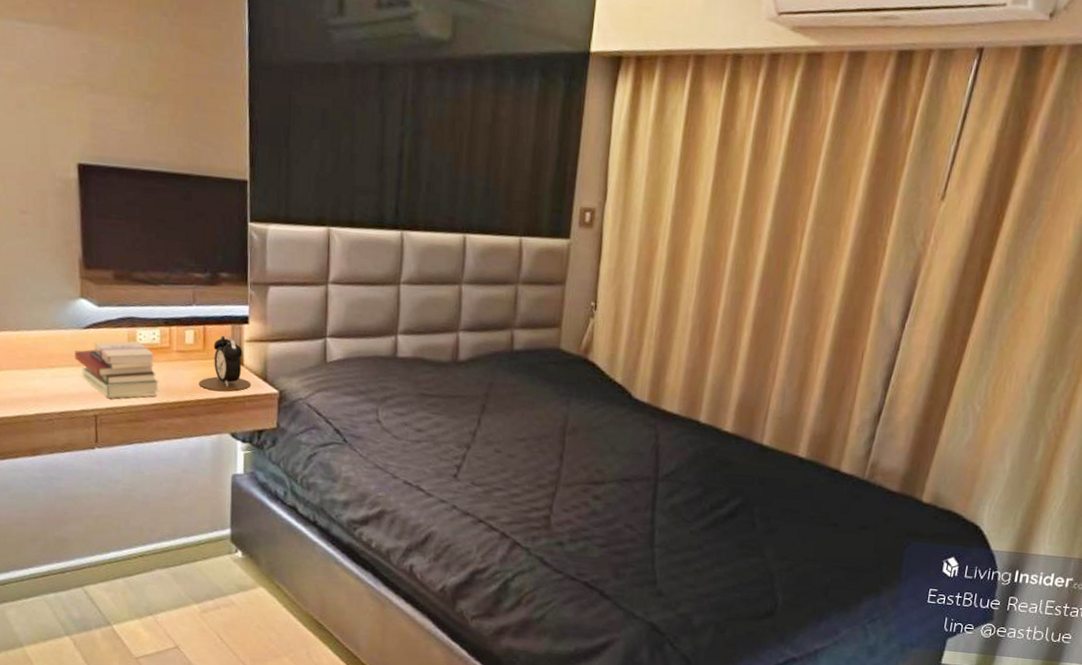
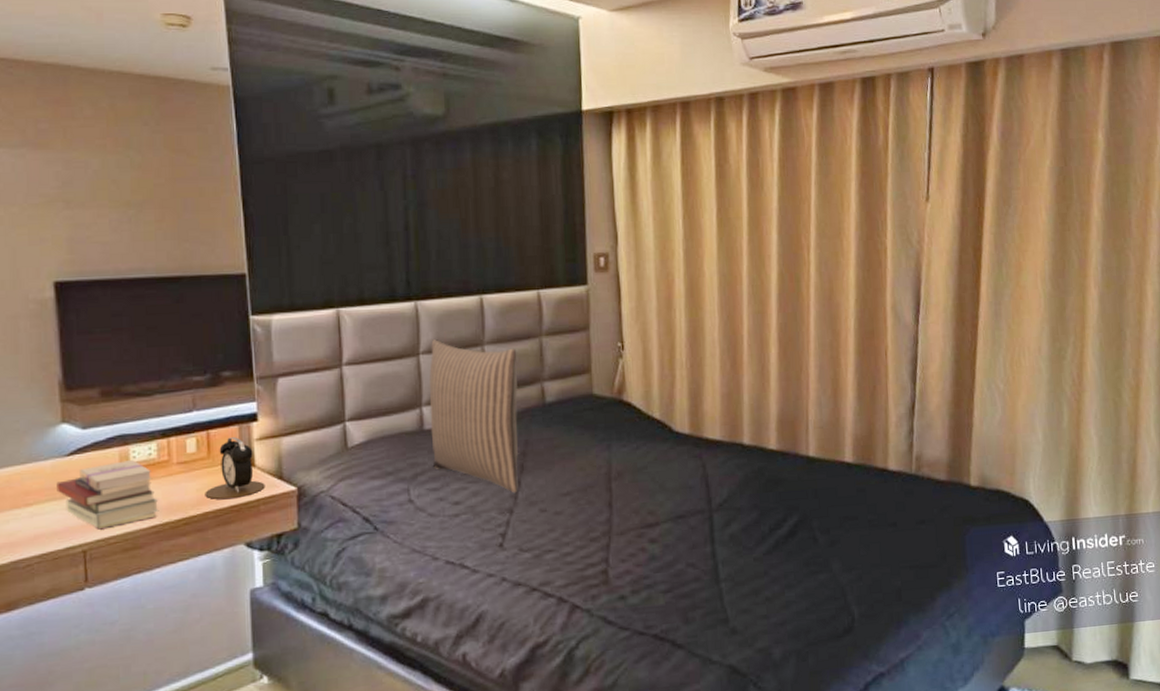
pillow: none [402,271,493,431] -> present [429,339,519,493]

